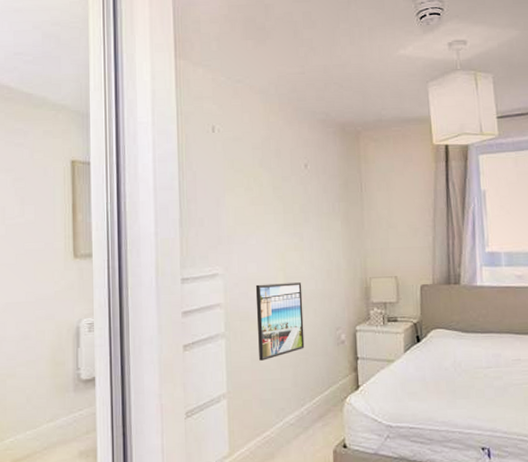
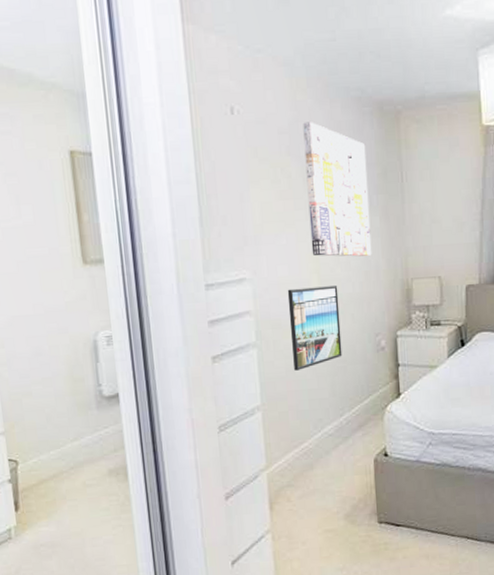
wall art: none [274,139,334,257] -> present [303,122,372,257]

